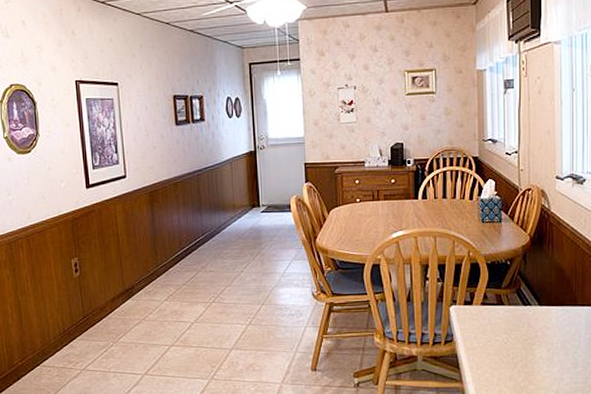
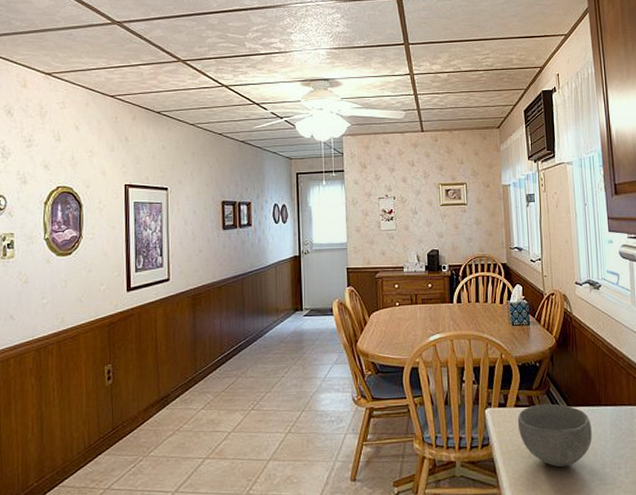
bowl: none [484,302,565,365] -> present [517,403,592,467]

